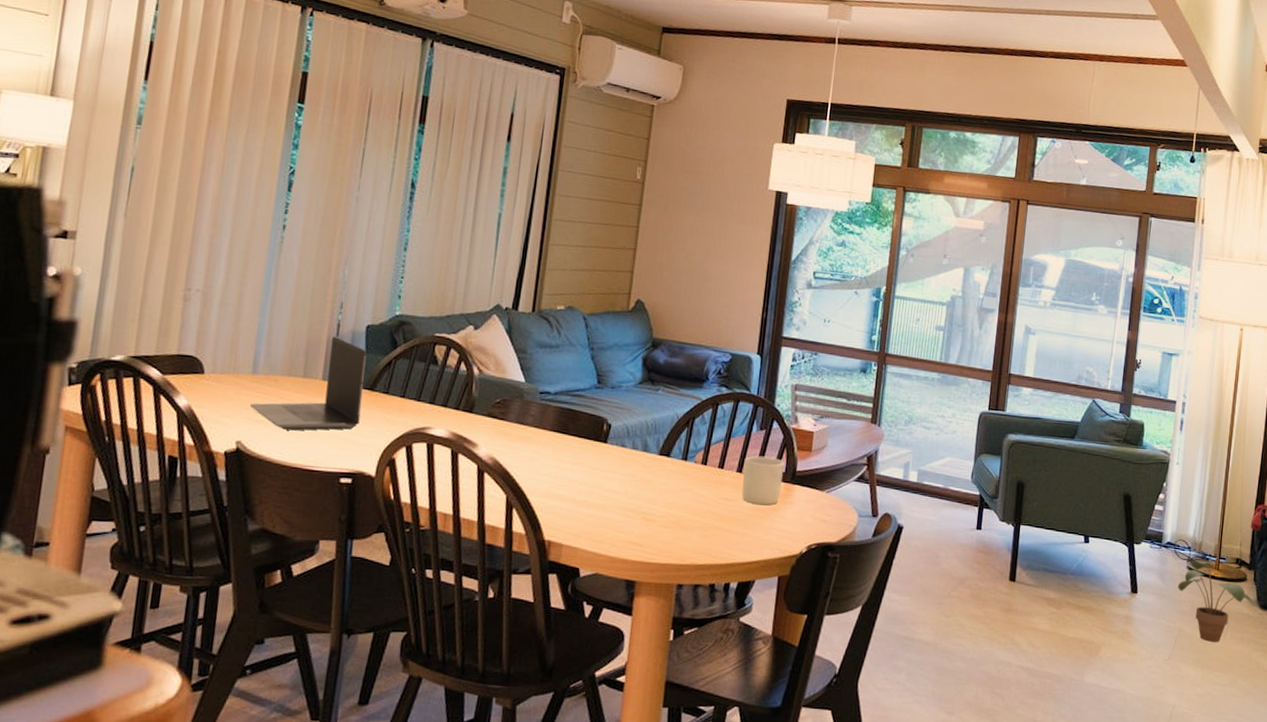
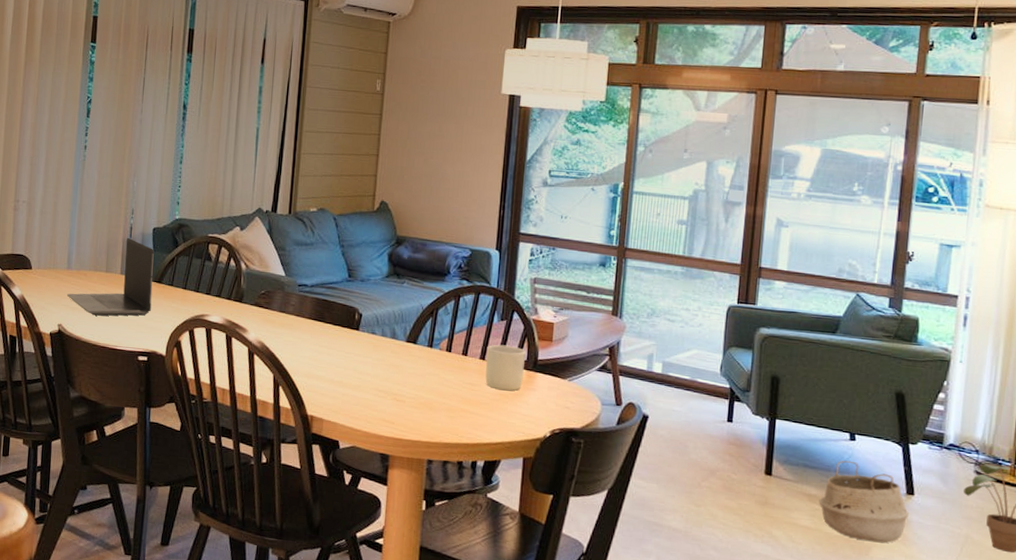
woven basket: none [1056,562,1133,642] -> present [818,460,909,543]

